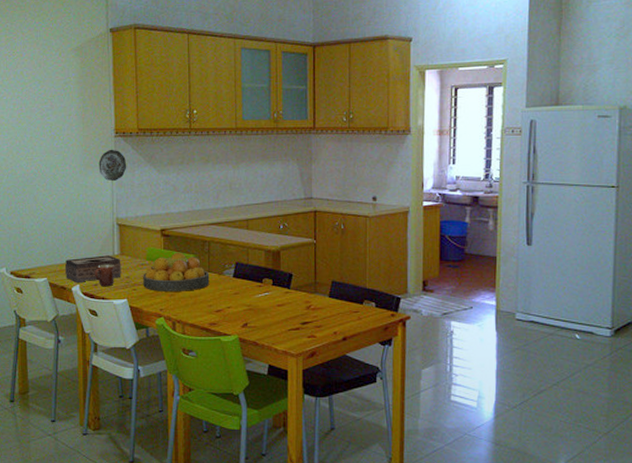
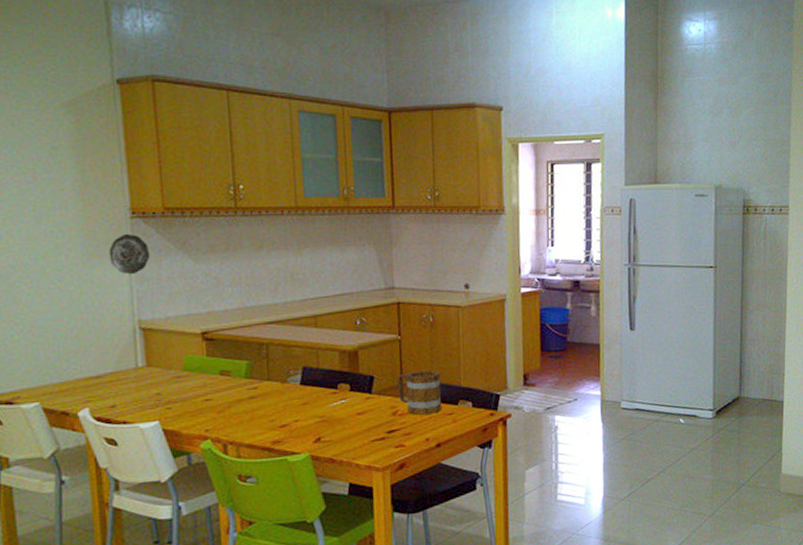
tissue box: present [65,255,121,284] -> none [66,368,149,407]
mug: present [94,264,115,287] -> none [109,378,140,409]
fruit bowl: present [143,252,210,292] -> none [180,358,270,409]
mug: none [311,271,349,312] -> present [397,370,442,416]

